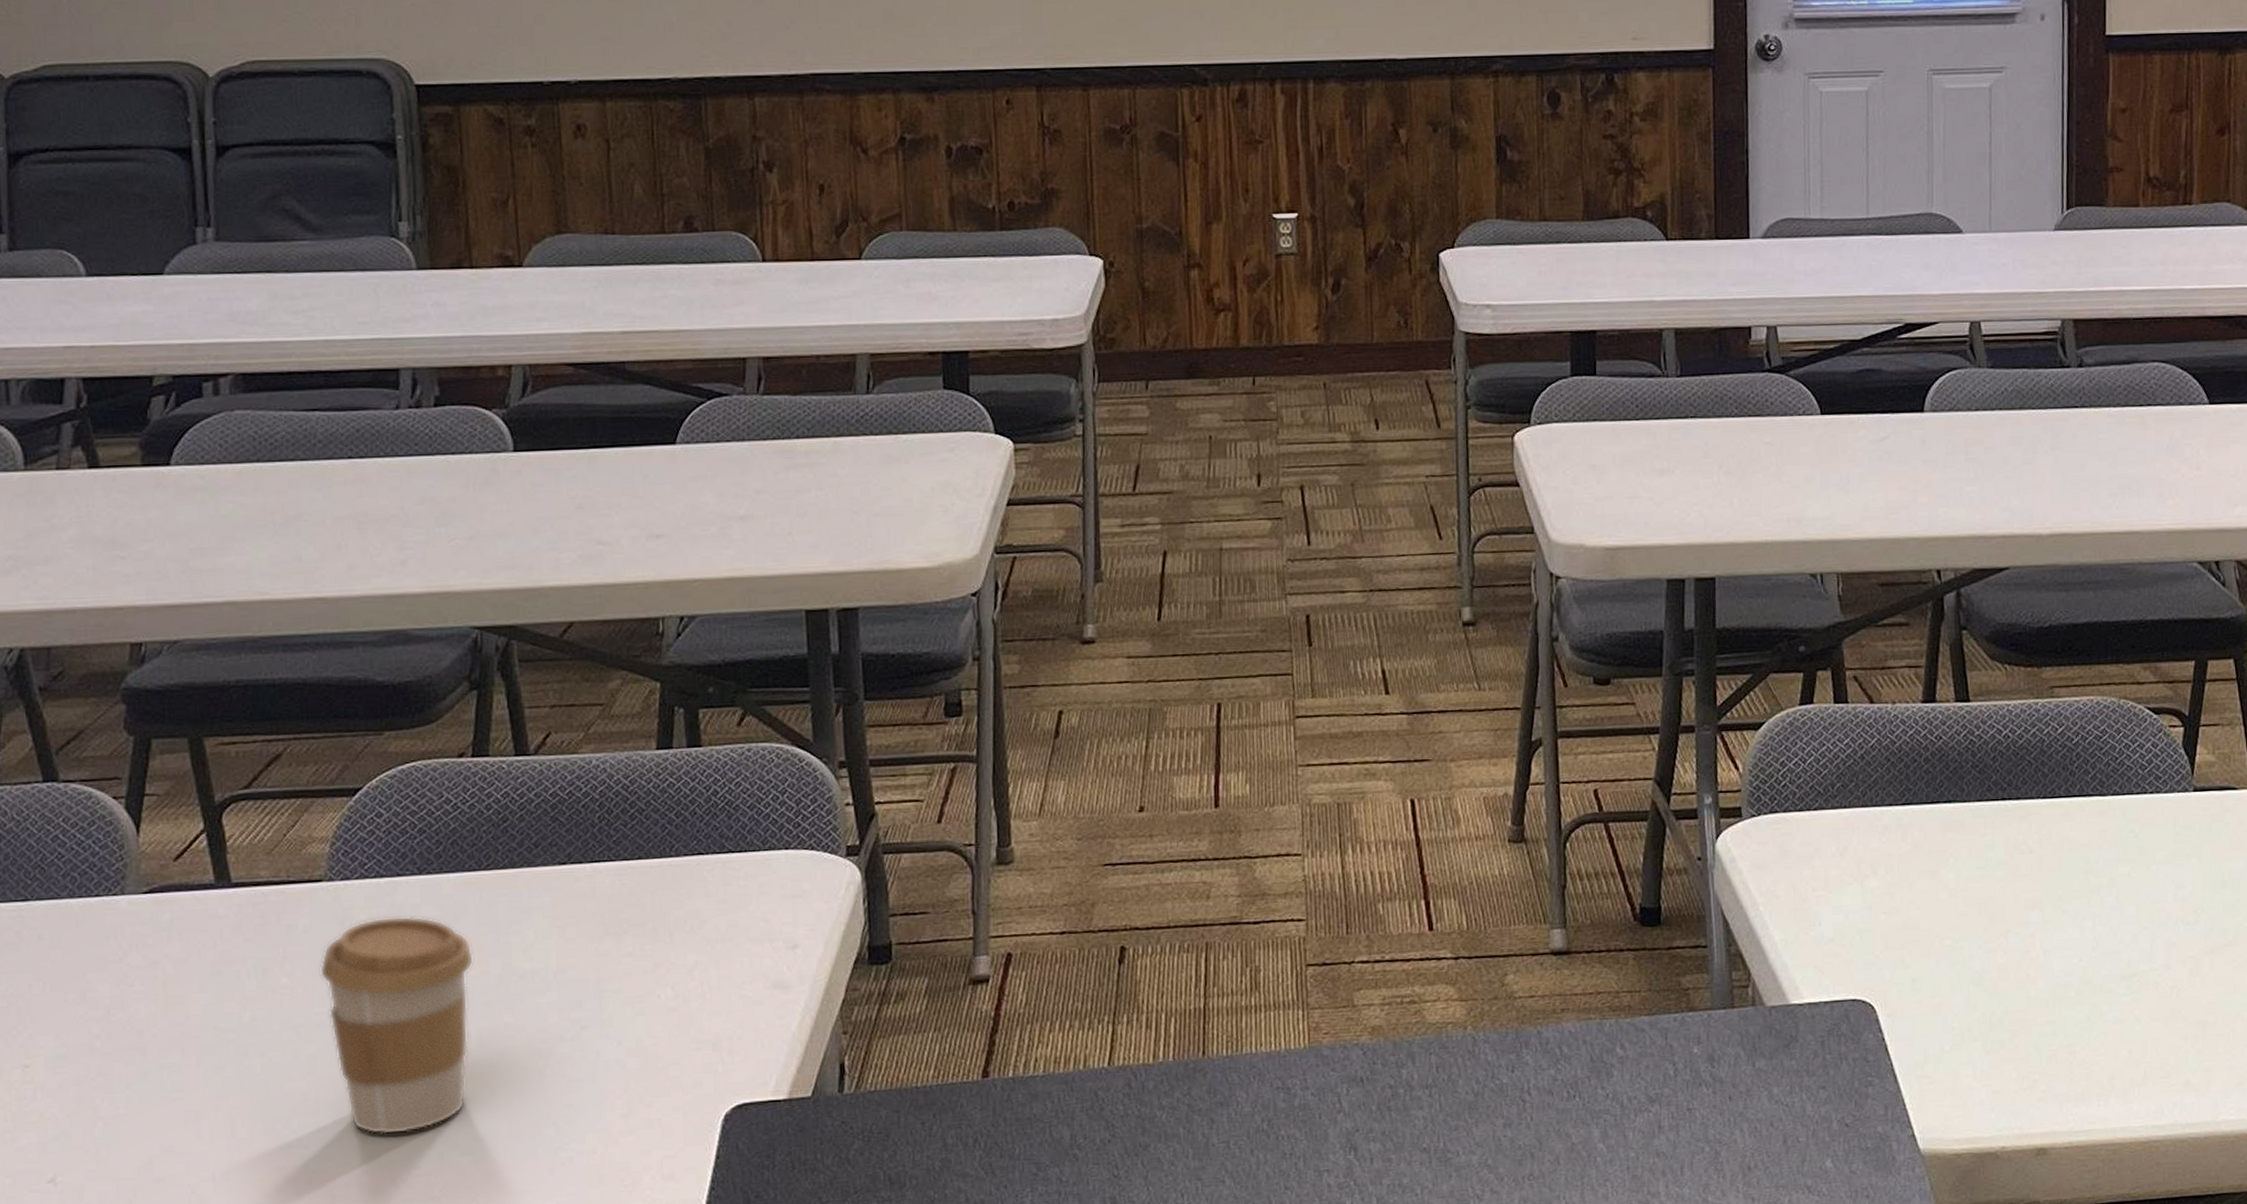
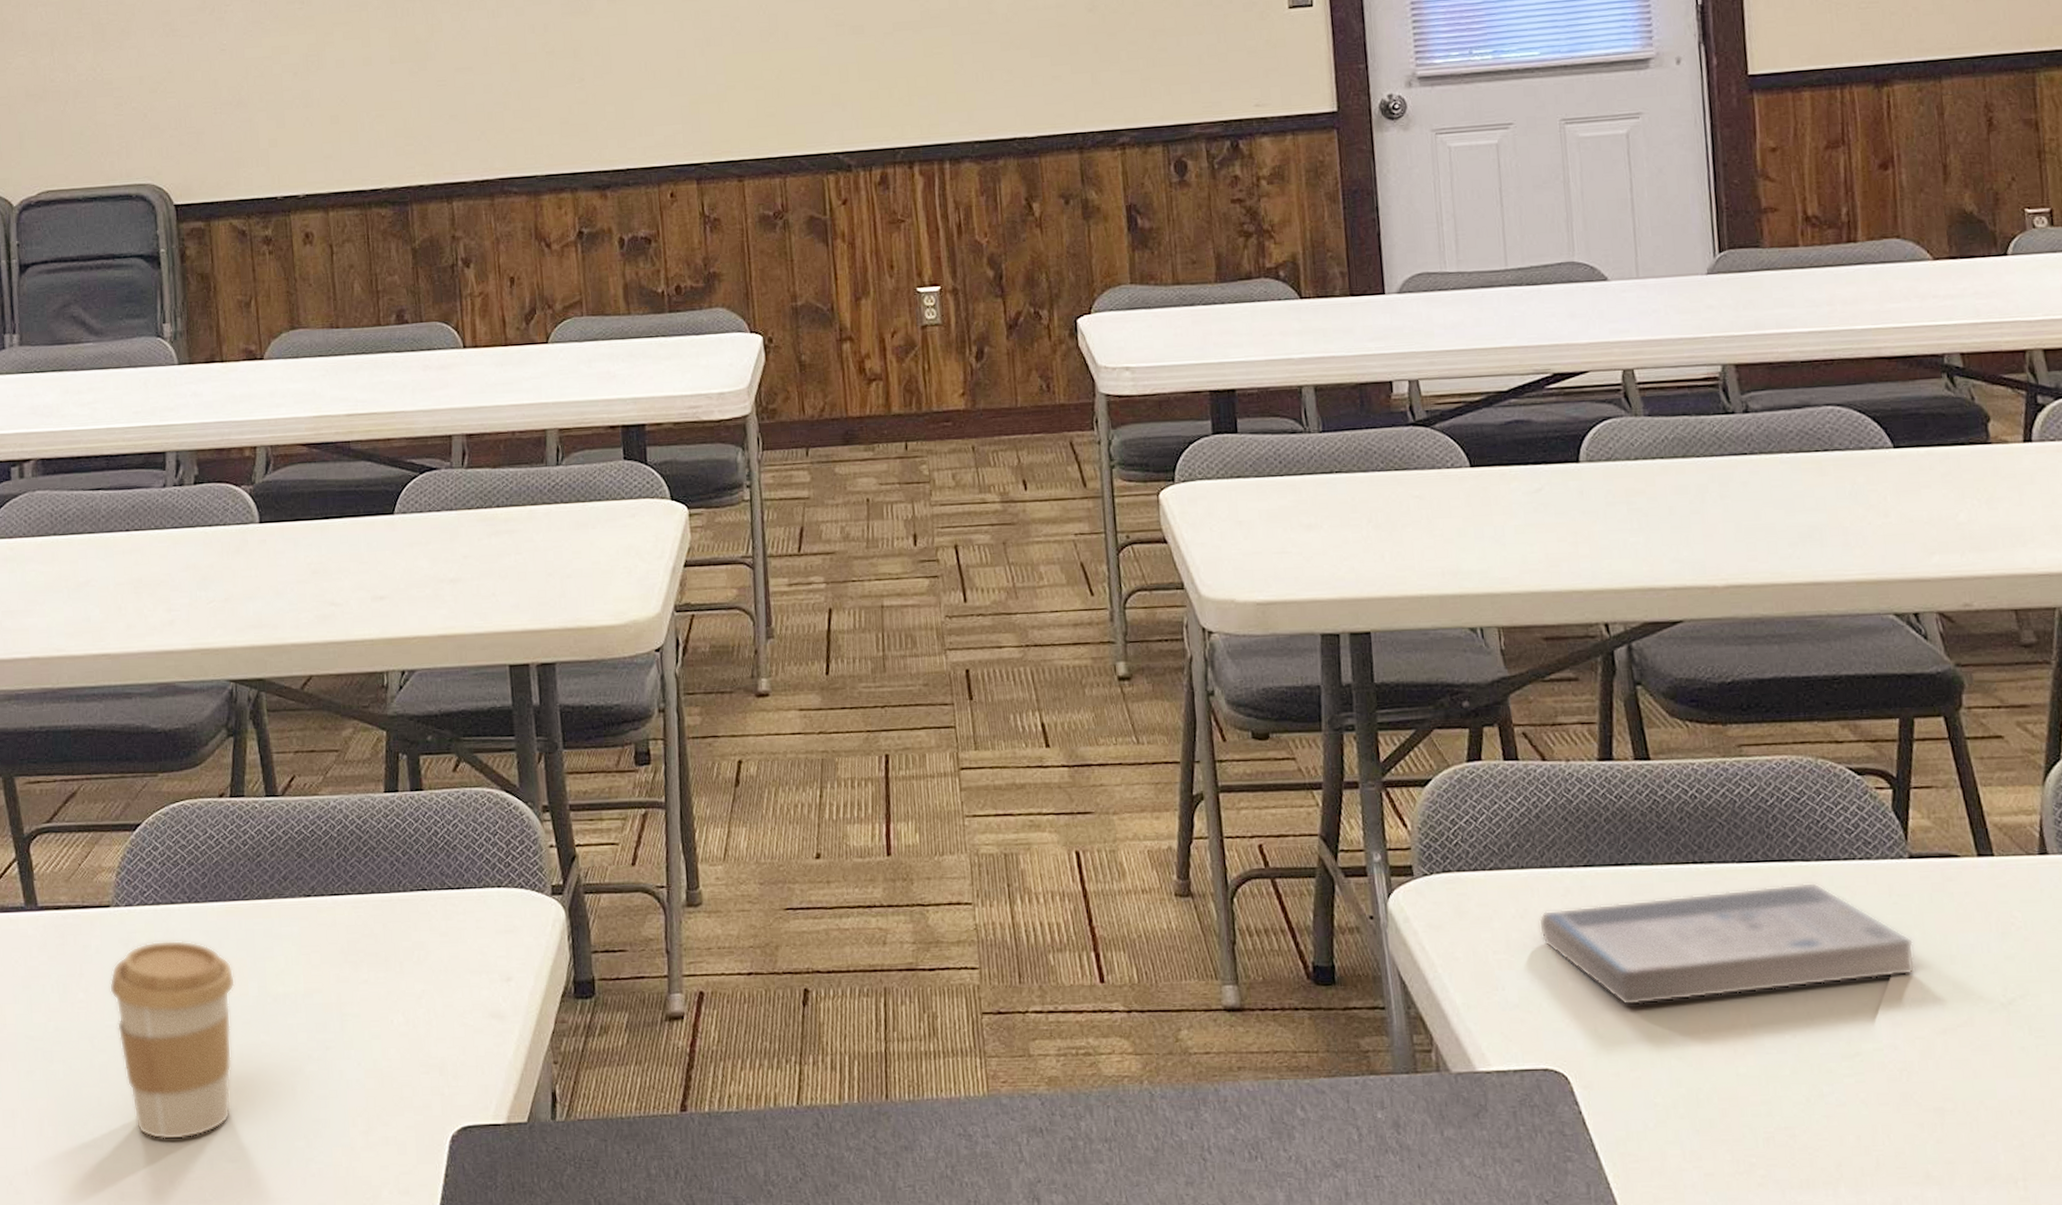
book: none [1856,815,2192,937] -> present [1538,882,1916,1006]

